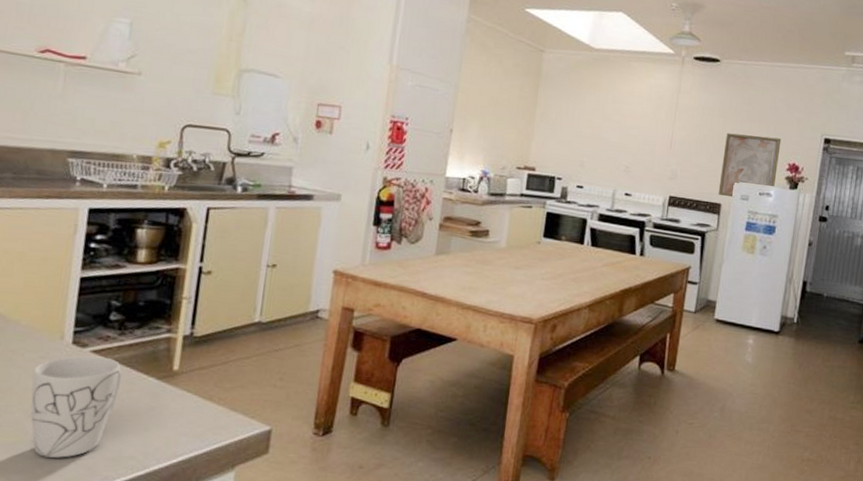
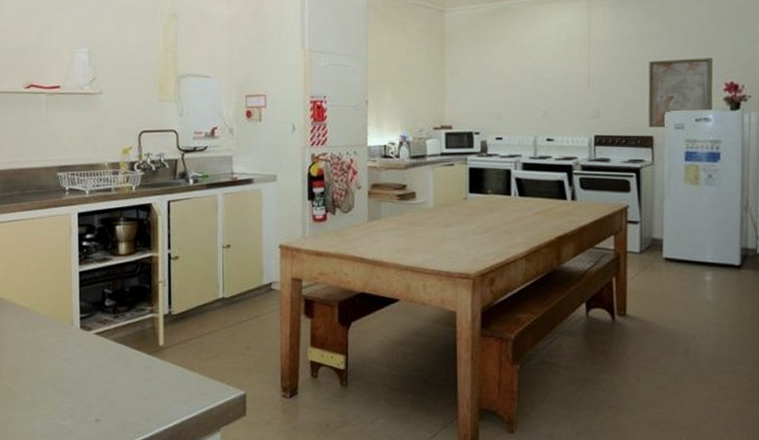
mug: present [30,355,123,458] -> none [55,337,121,425]

